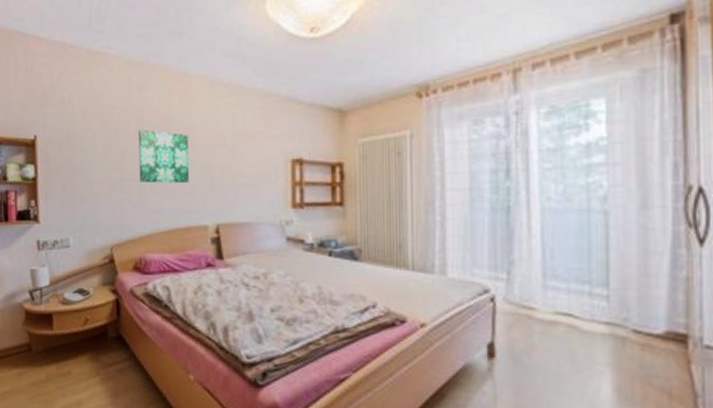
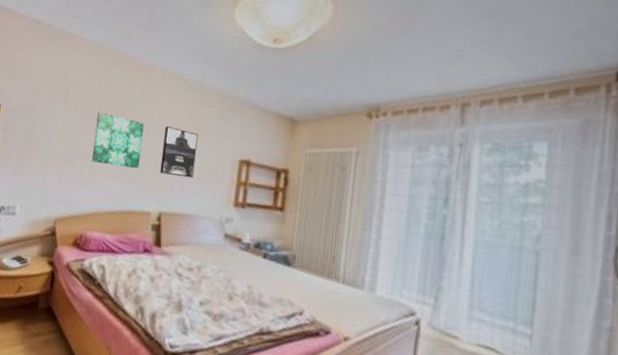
wall art: none [210,135,246,186] -> present [160,126,199,178]

